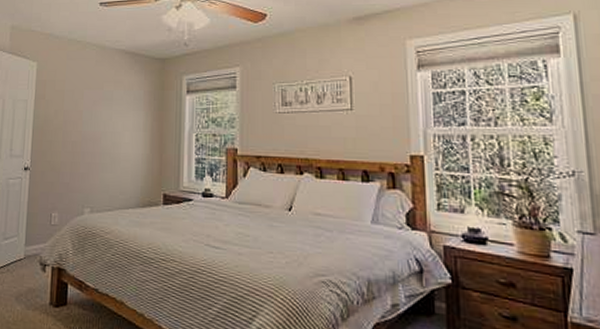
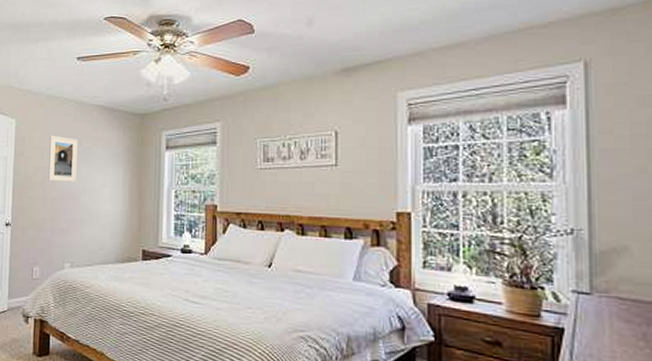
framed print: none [69,79,100,126] -> present [48,135,79,182]

